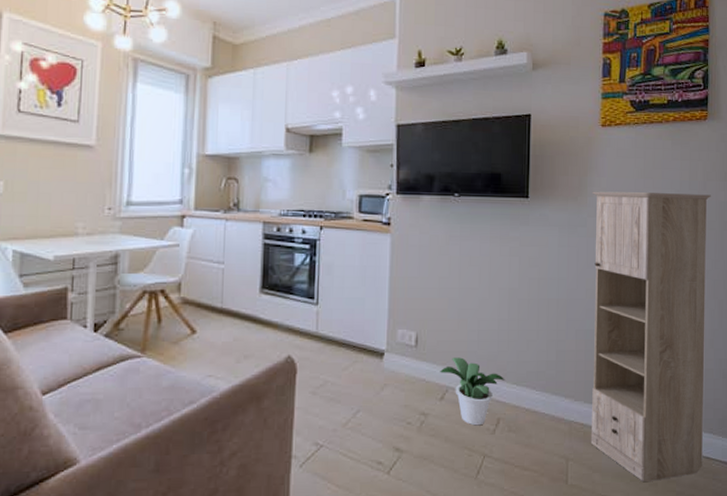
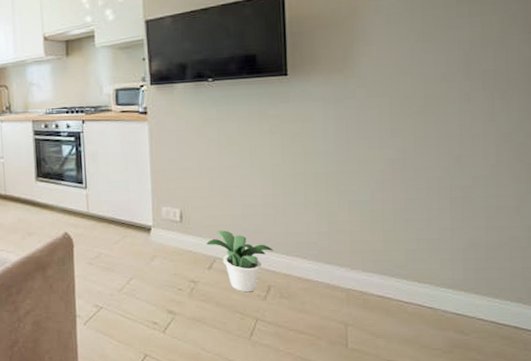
storage cabinet: present [590,191,711,481] -> none [360,50,511,348]

